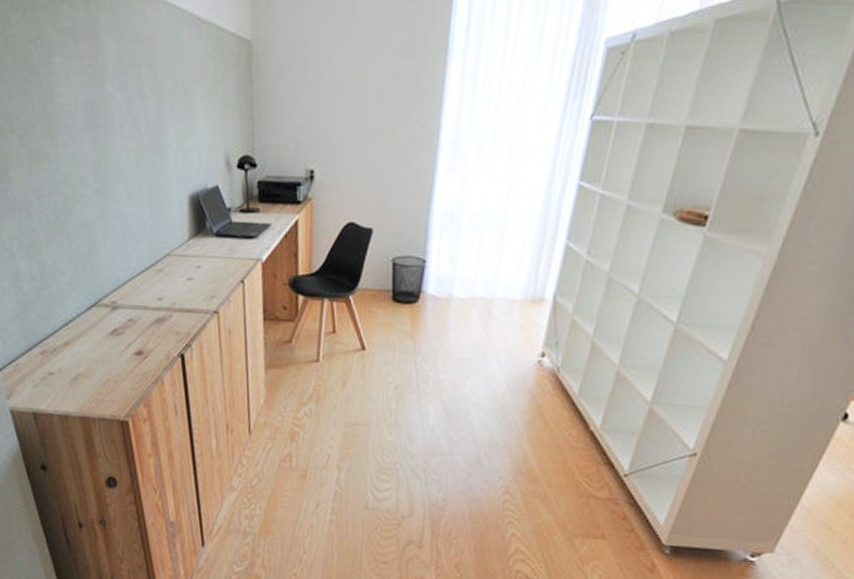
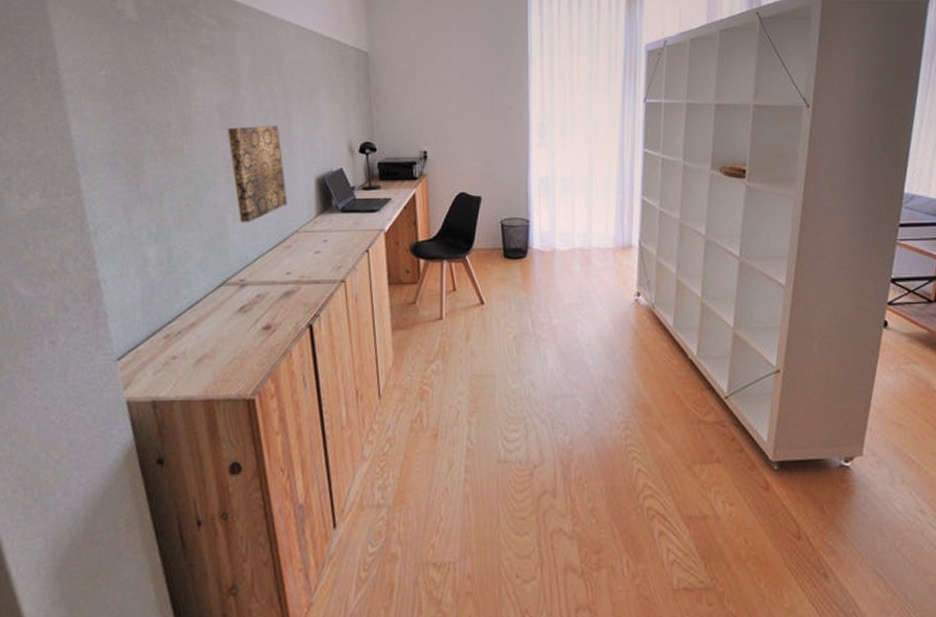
wall art: none [94,130,159,242] -> present [227,126,287,223]

